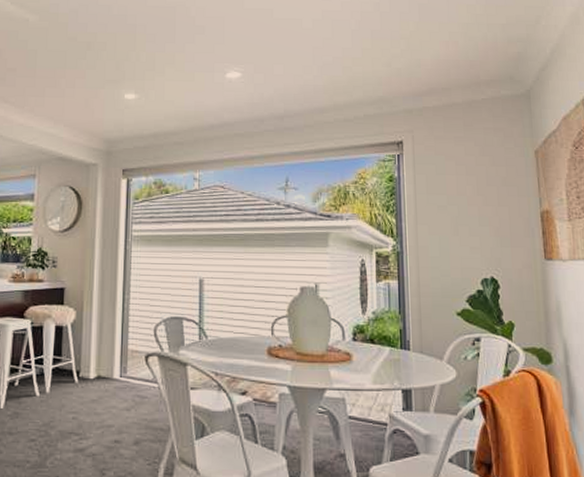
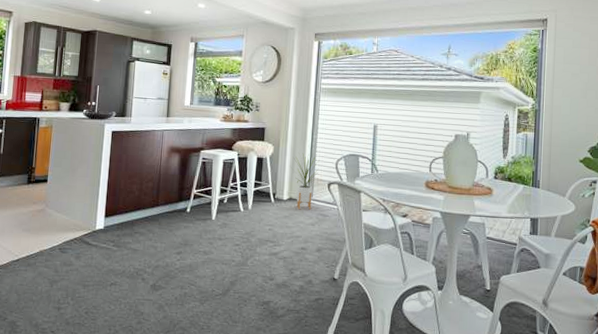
house plant: none [102,318,134,391] -> present [294,153,320,210]

